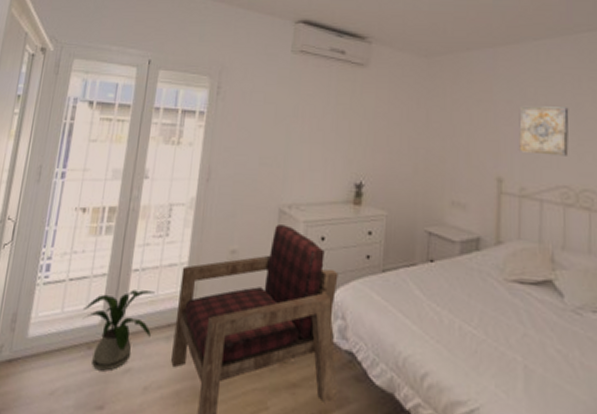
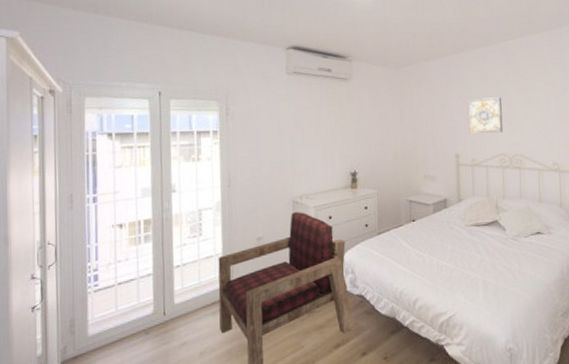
house plant: present [82,290,155,371] -> none [136,280,199,349]

